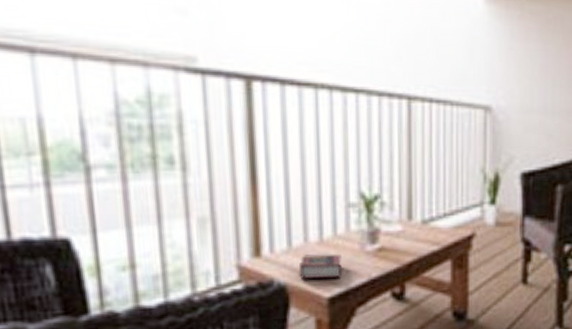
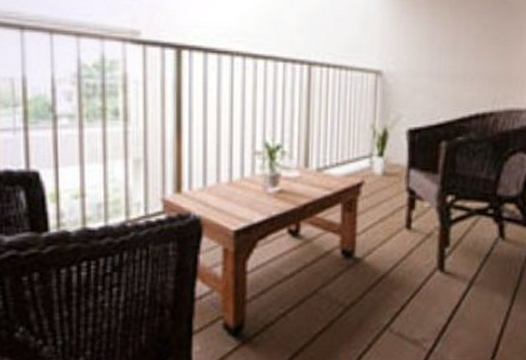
book: present [298,253,342,280] -> none [211,193,247,215]

